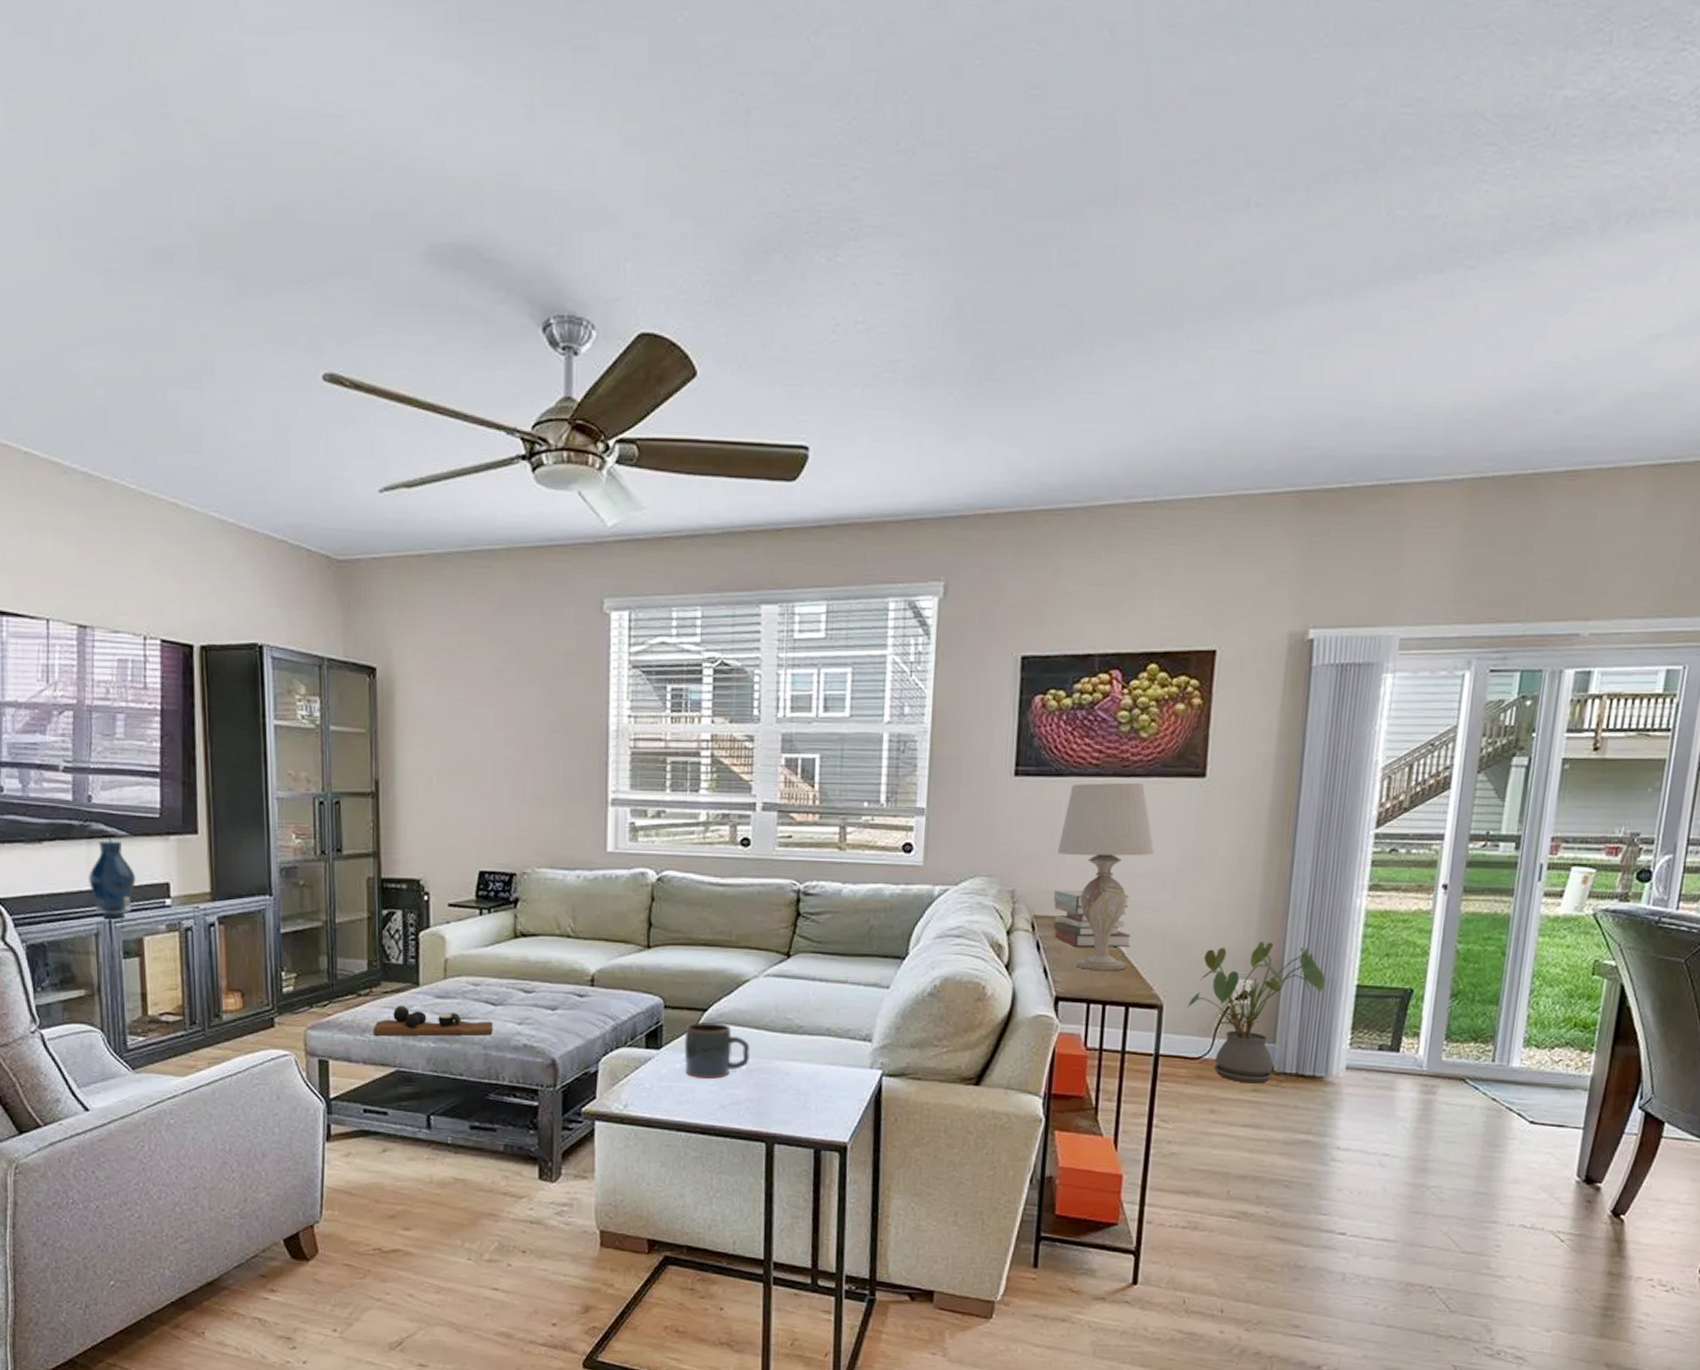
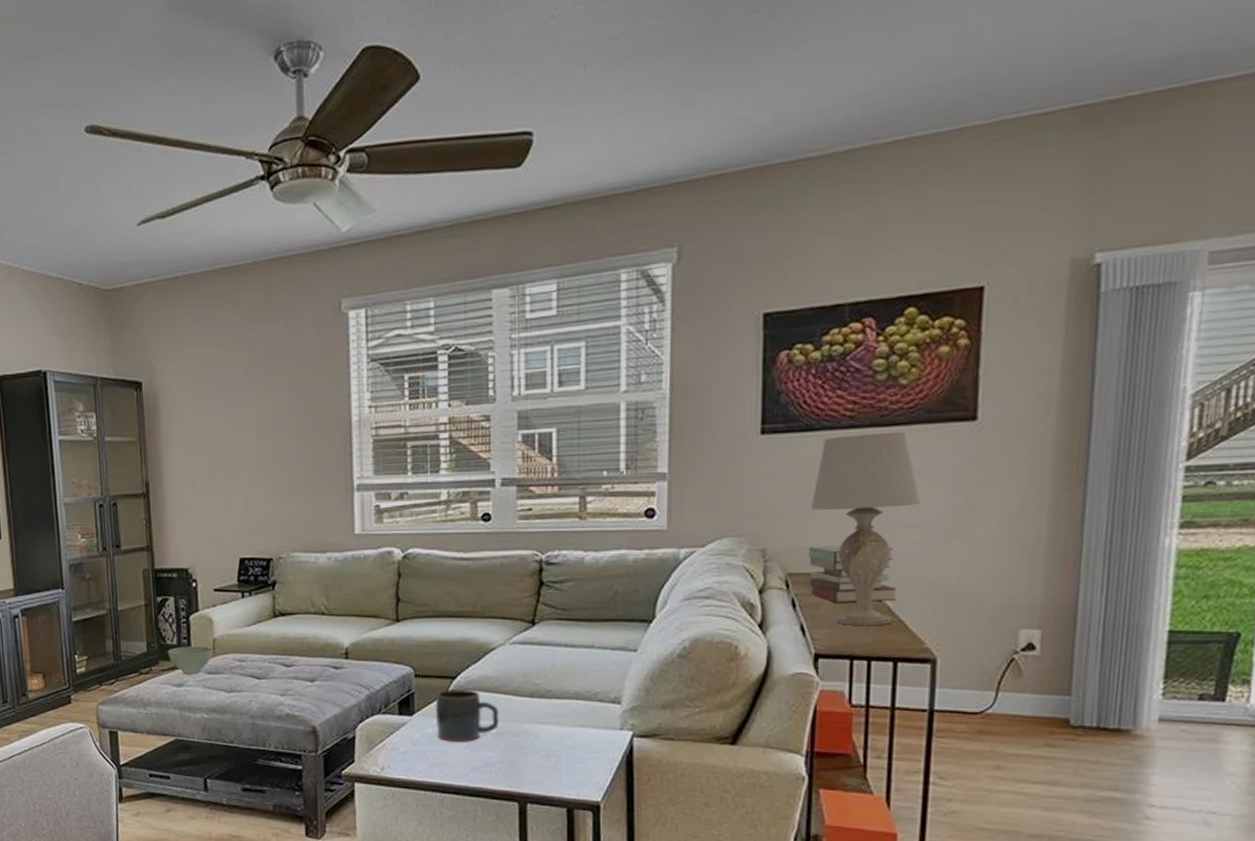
decorative tray: present [374,1005,493,1036] -> none [154,681,258,709]
bowl: none [391,966,445,998] -> present [167,646,214,675]
house plant: present [1187,941,1326,1084] -> none [965,588,1129,738]

